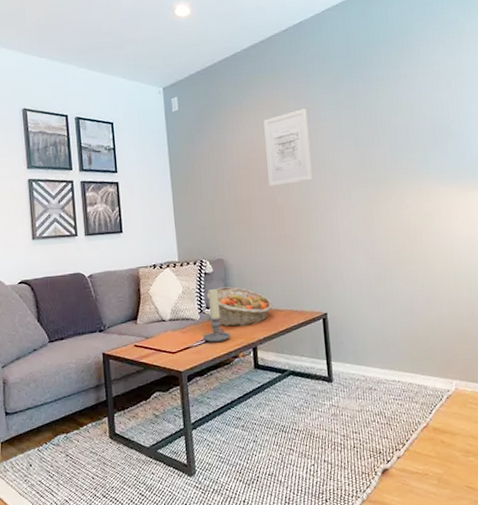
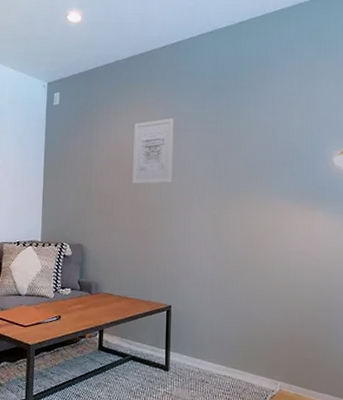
candle holder: present [202,289,231,343] -> none [54,271,81,322]
fruit basket: present [206,286,274,327] -> none [63,270,123,310]

